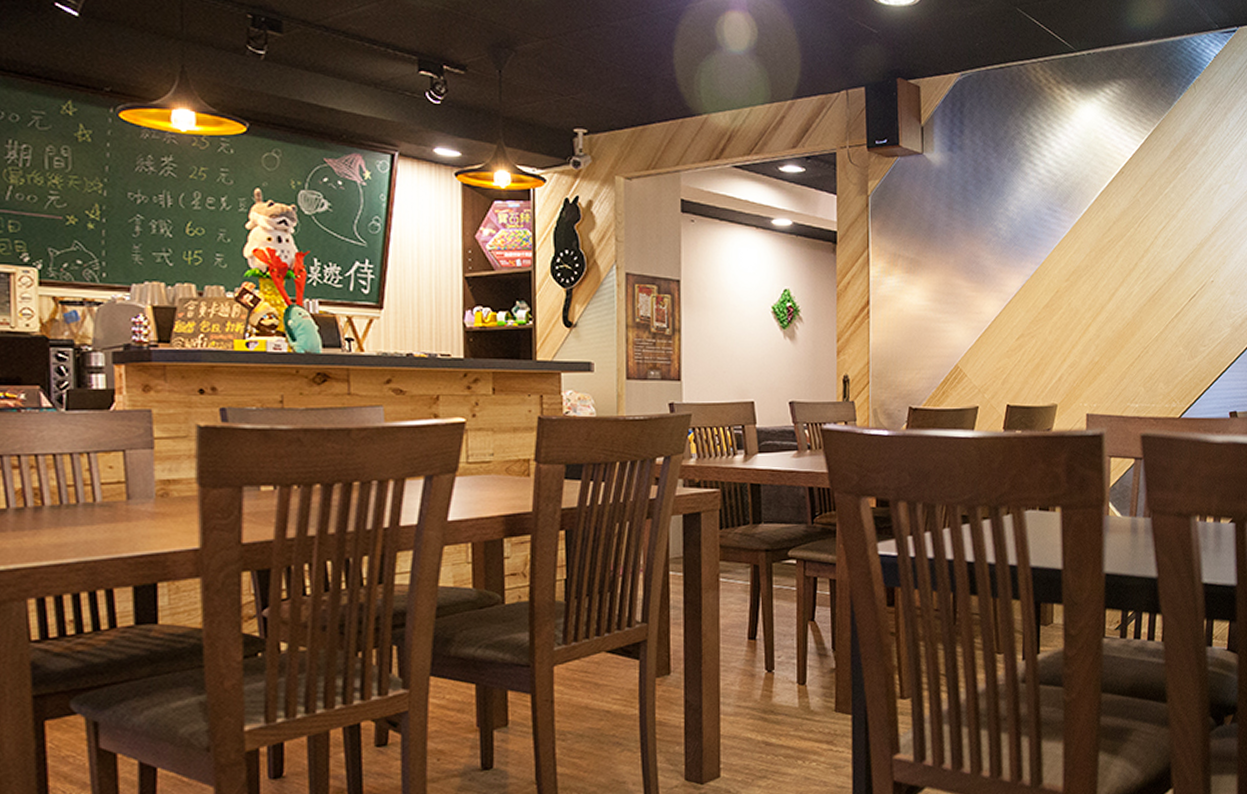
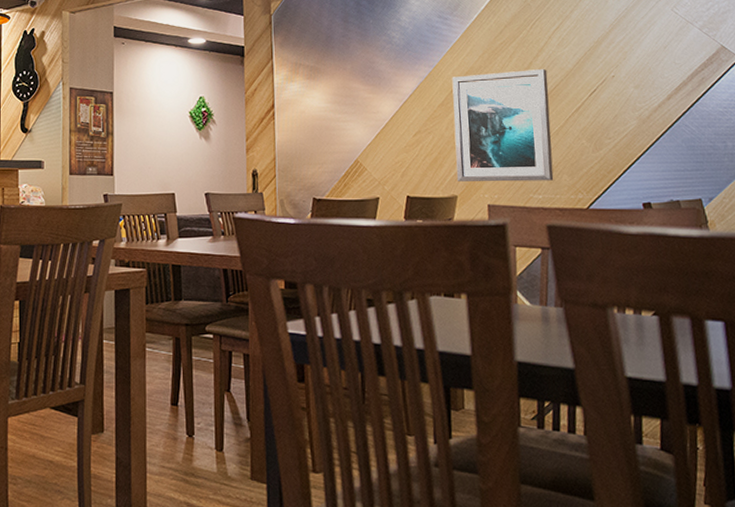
wall art: none [1057,271,1152,390] -> present [452,69,554,182]

